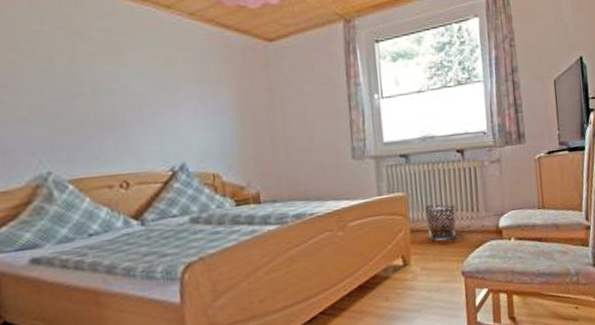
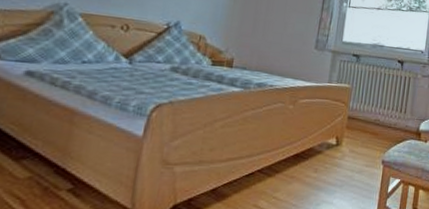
waste bin: present [425,203,456,242] -> none [362,99,388,132]

